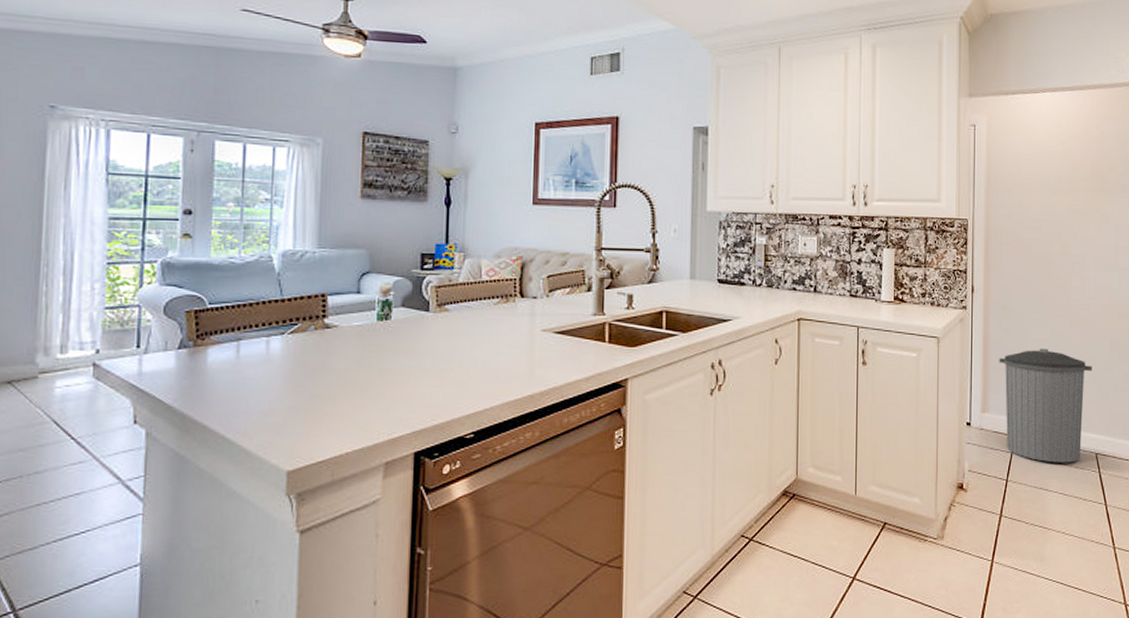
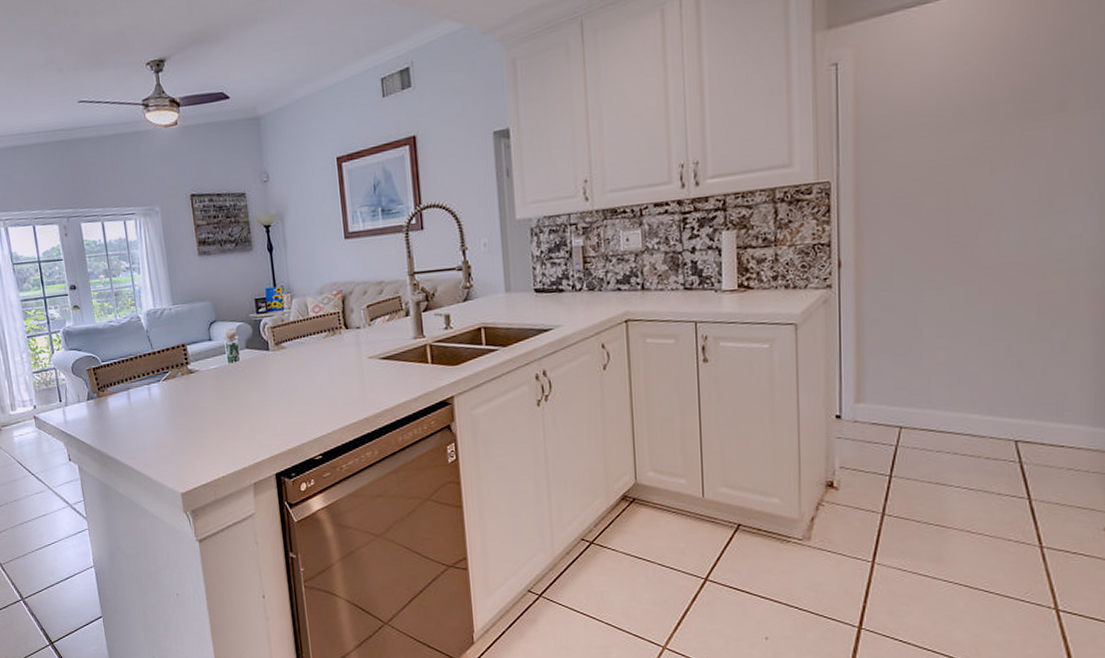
trash can: present [999,348,1092,463] -> none [877,323,1011,455]

